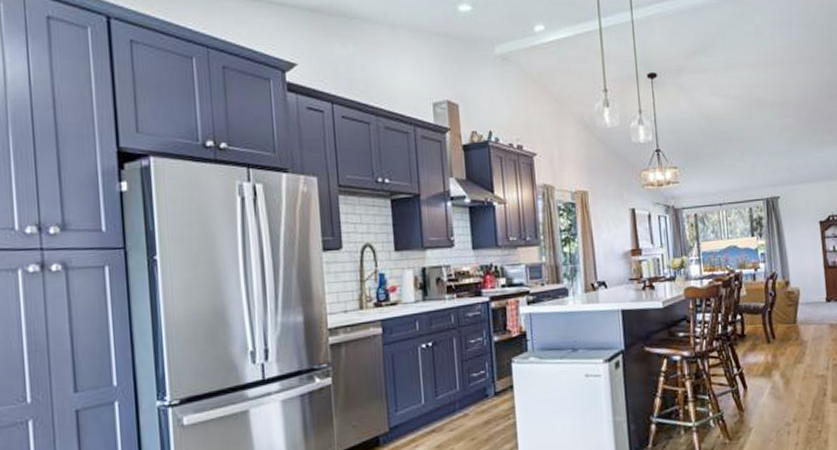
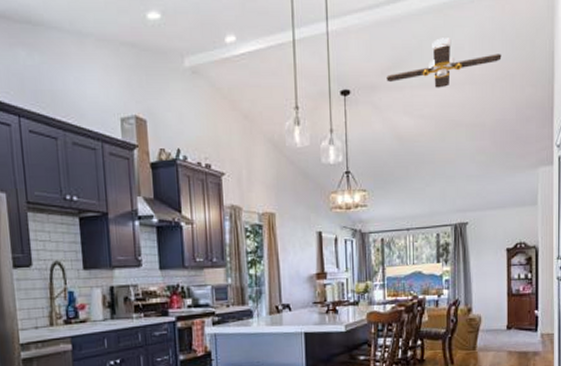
ceiling fan: none [691,24,800,70] -> present [386,38,502,88]

